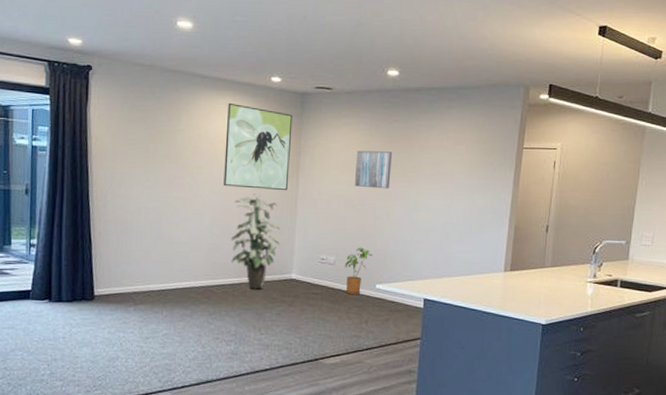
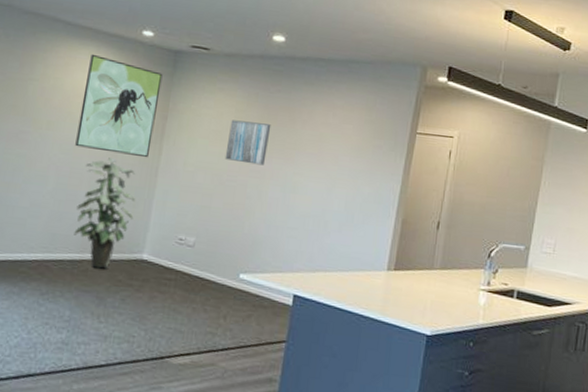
house plant: present [345,247,373,295] -> none [203,229,239,285]

